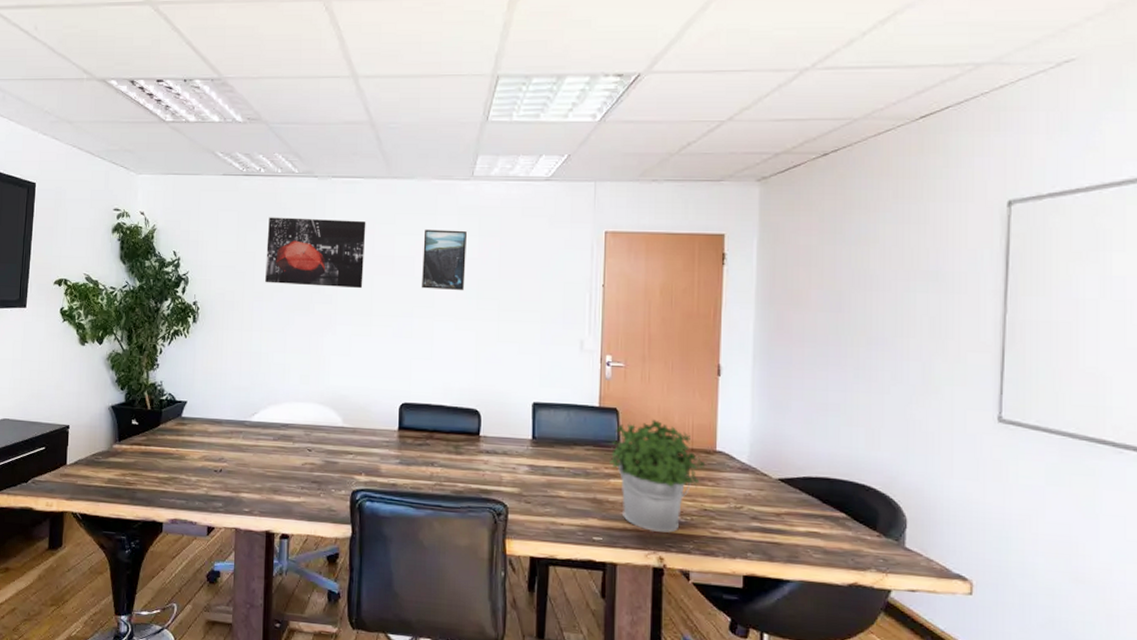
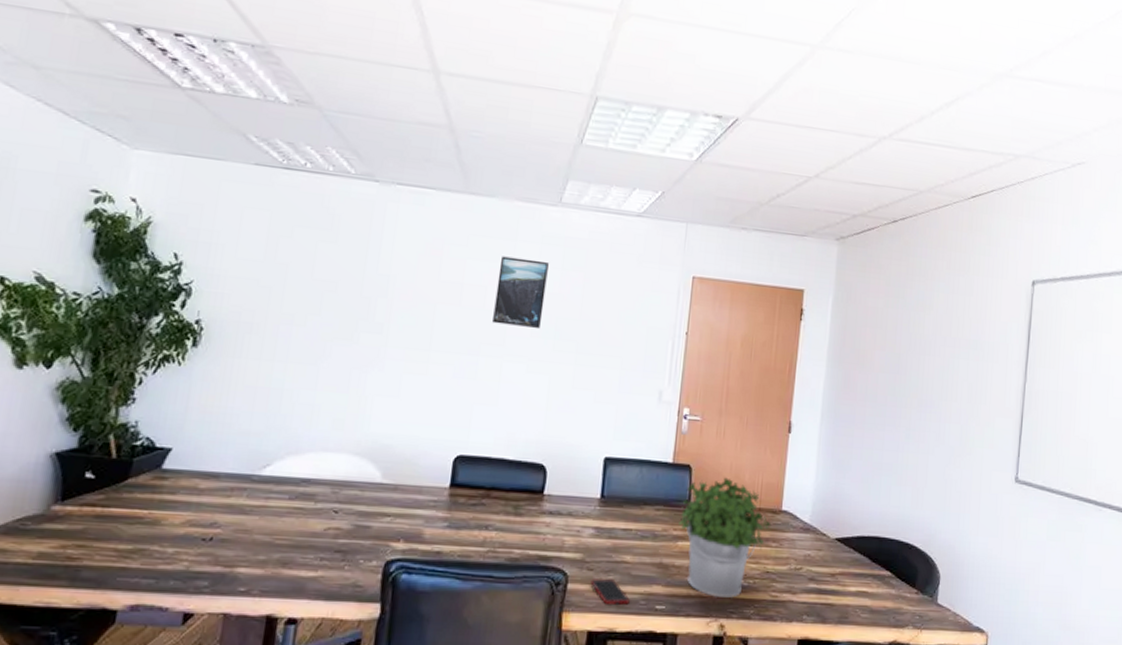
wall art: present [265,217,366,289] -> none [298,223,434,319]
cell phone: none [529,510,567,535] -> present [590,577,630,605]

